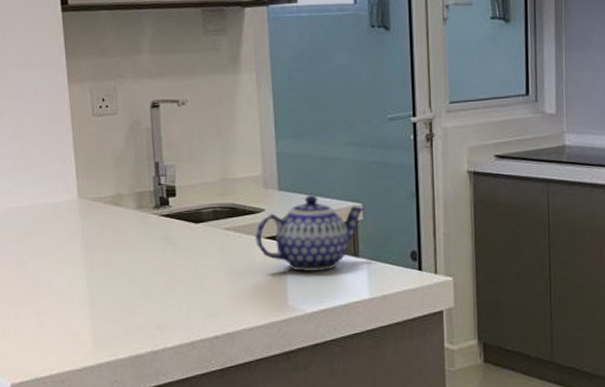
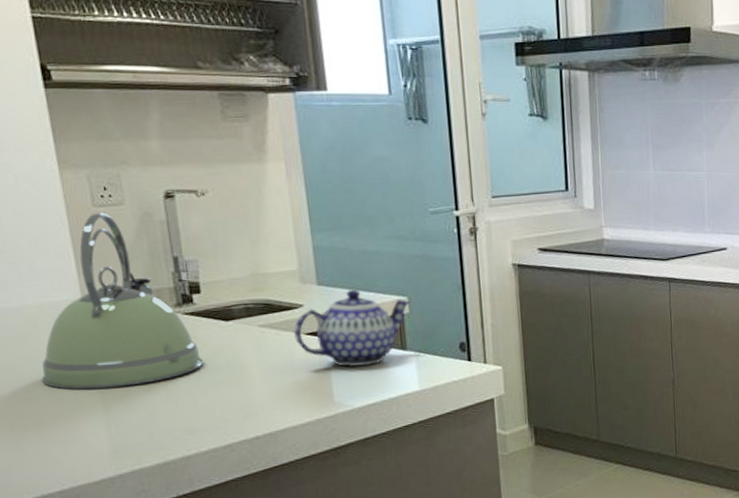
kettle: none [42,121,174,283] -> present [41,212,203,390]

